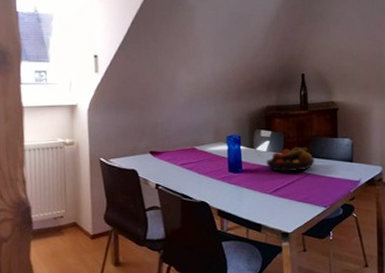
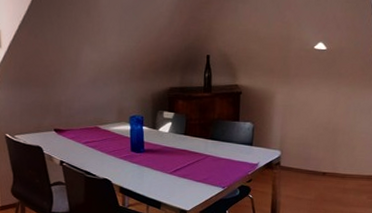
fruit bowl: present [266,147,315,172] -> none [168,129,216,153]

